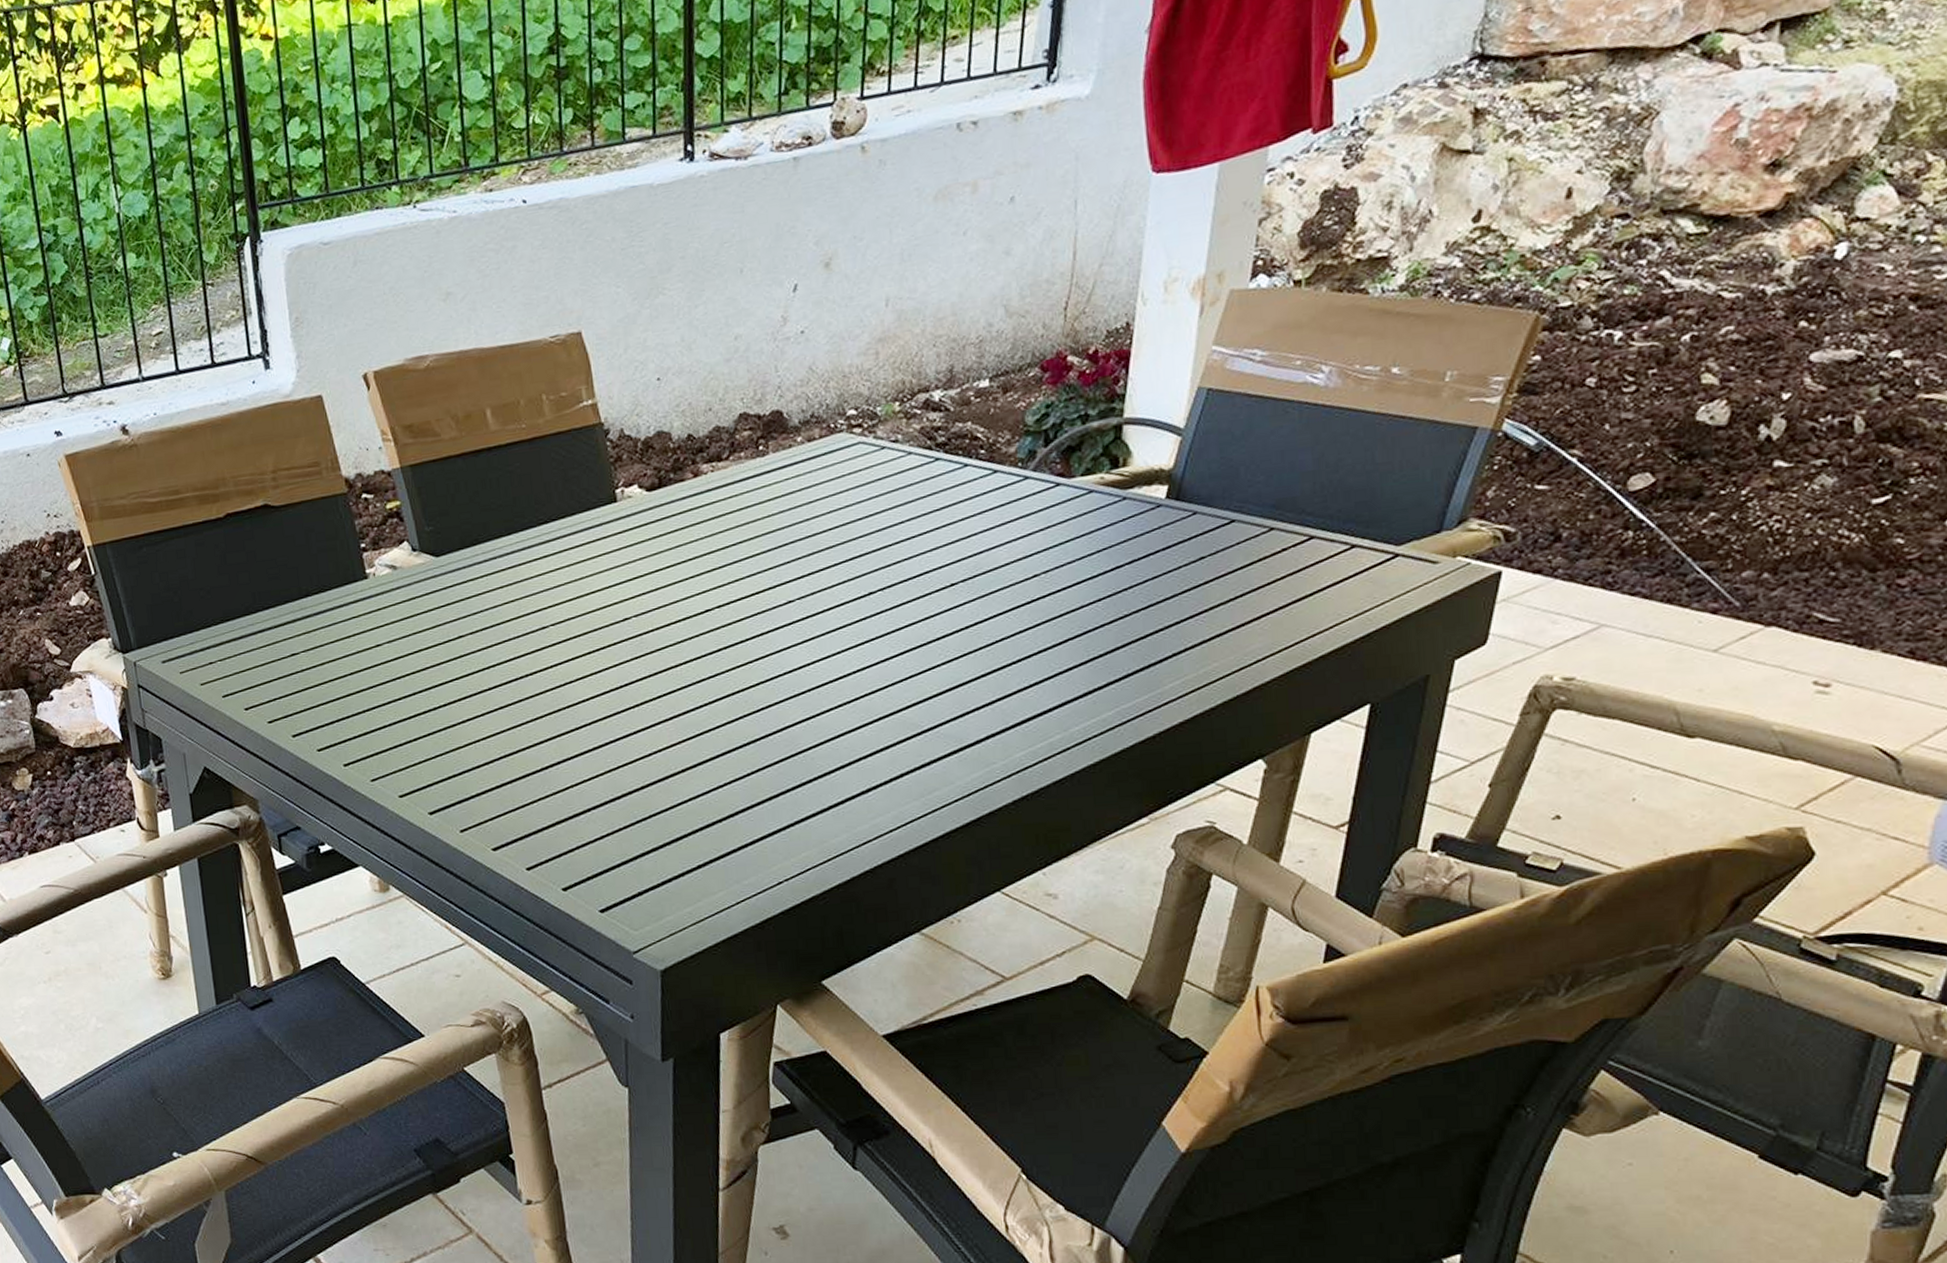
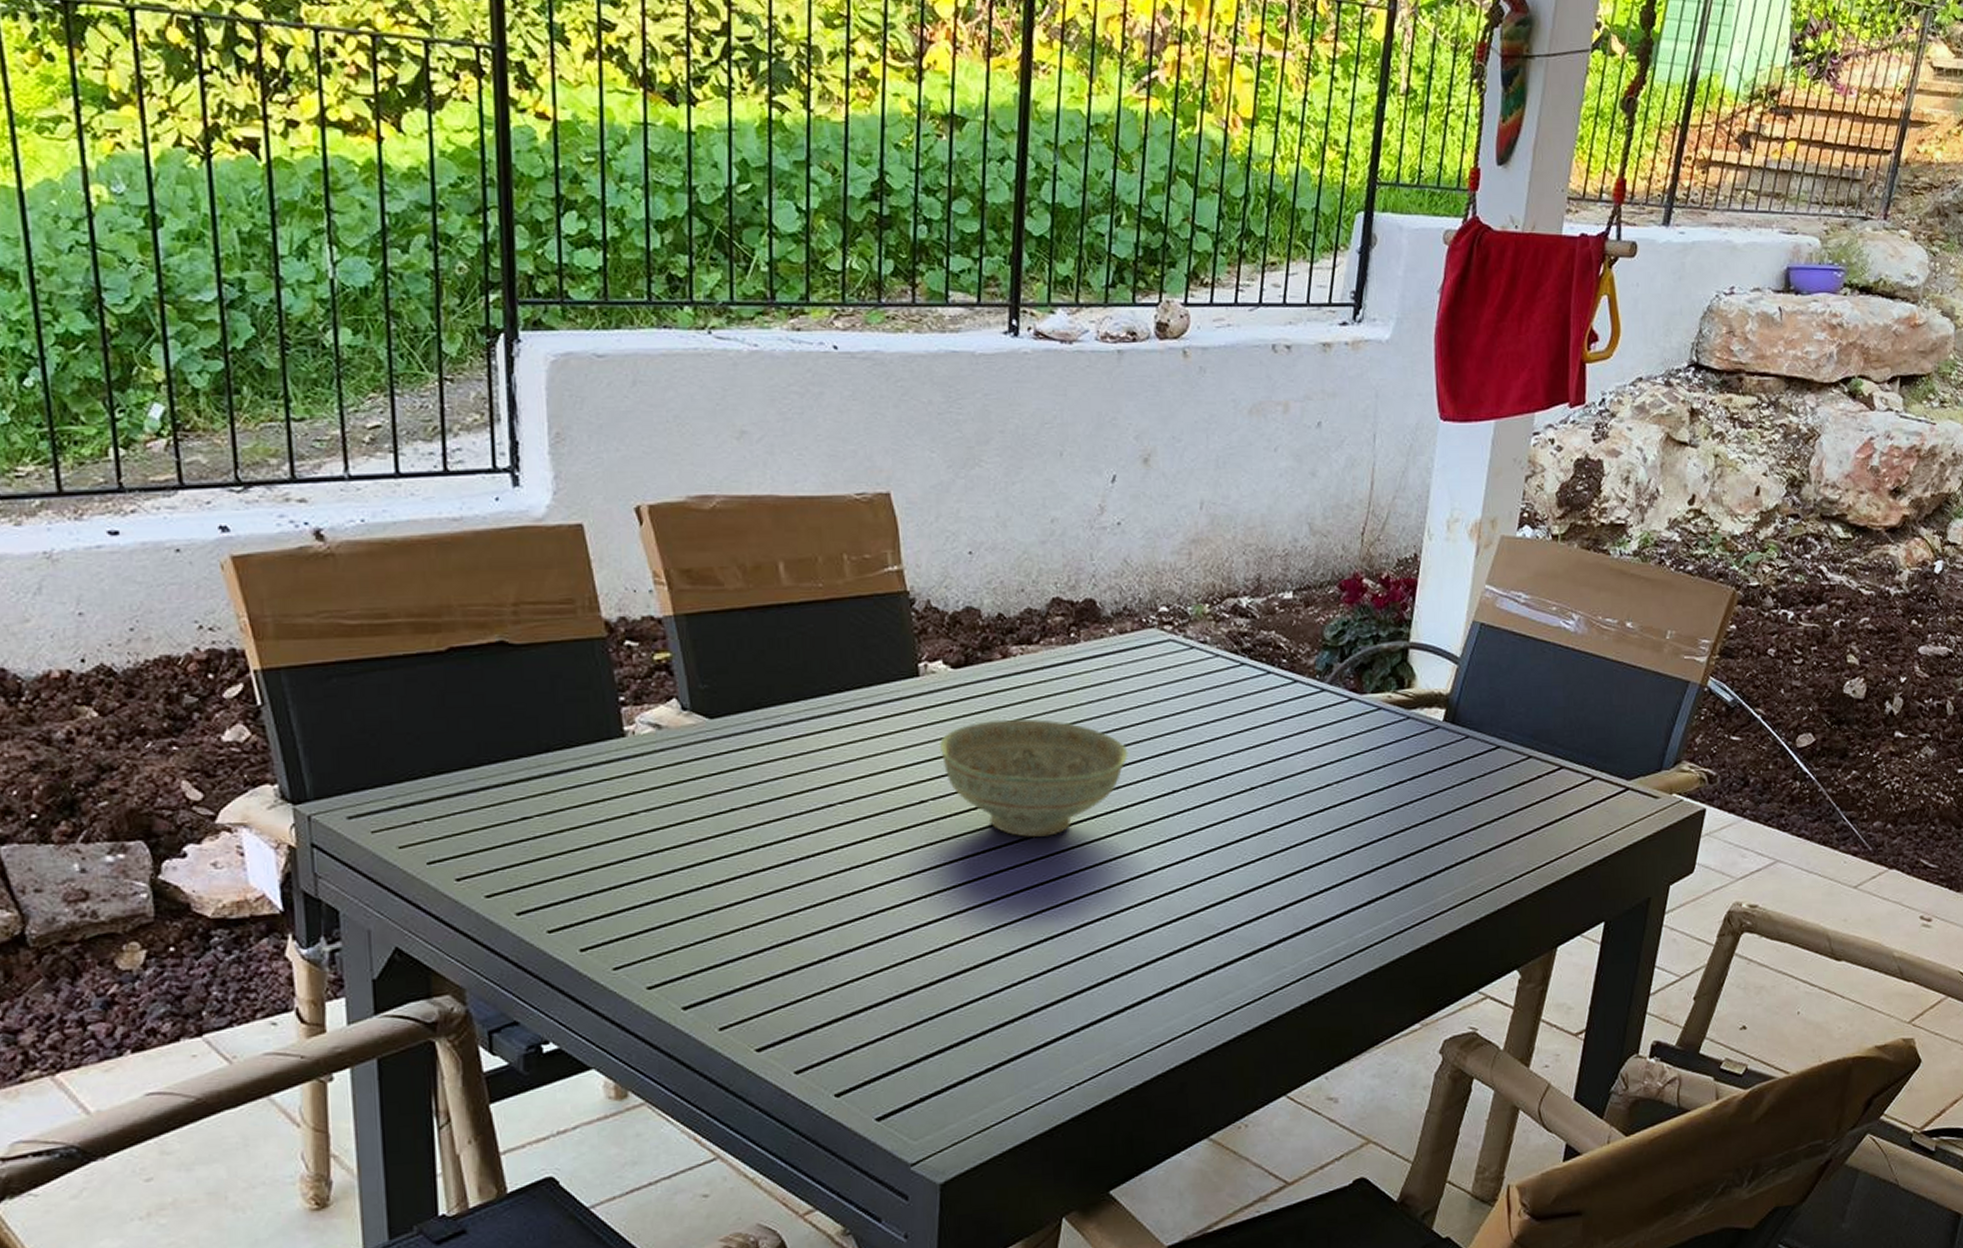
decorative bowl: none [638,532,822,647] -> present [939,719,1128,838]

